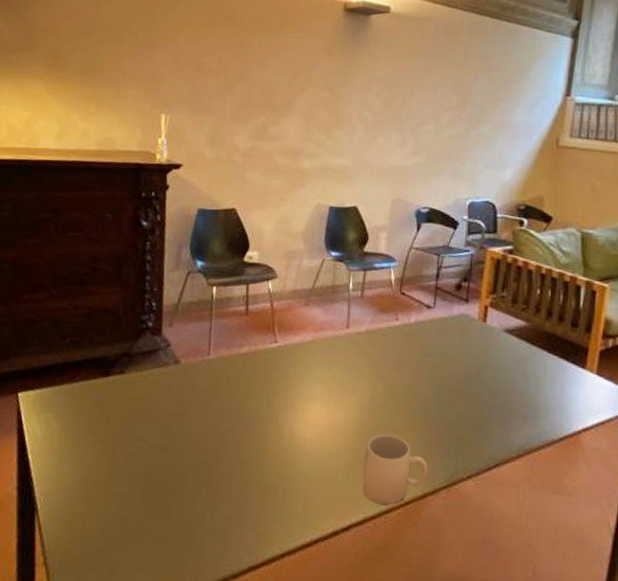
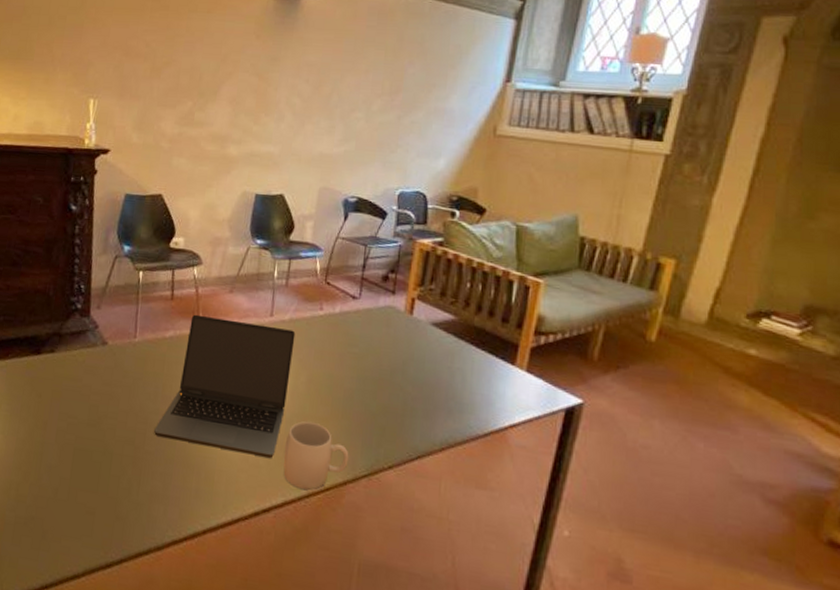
laptop: none [229,329,372,474] -> present [154,314,296,458]

